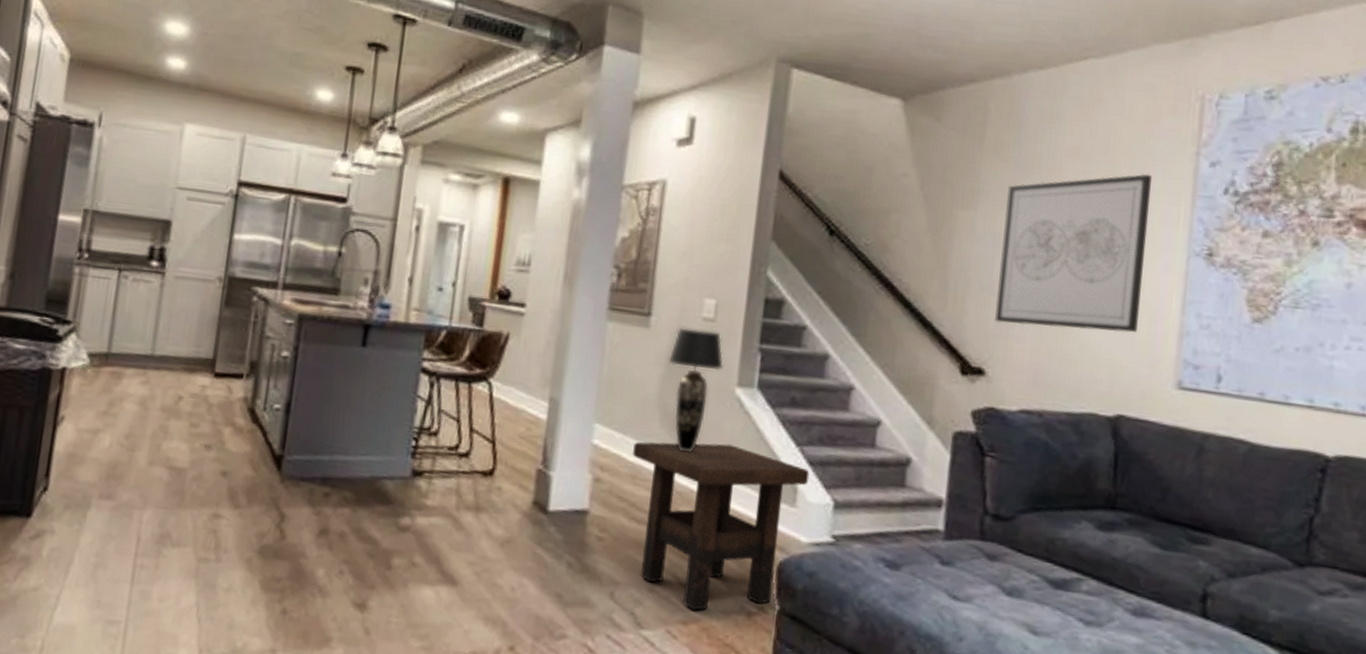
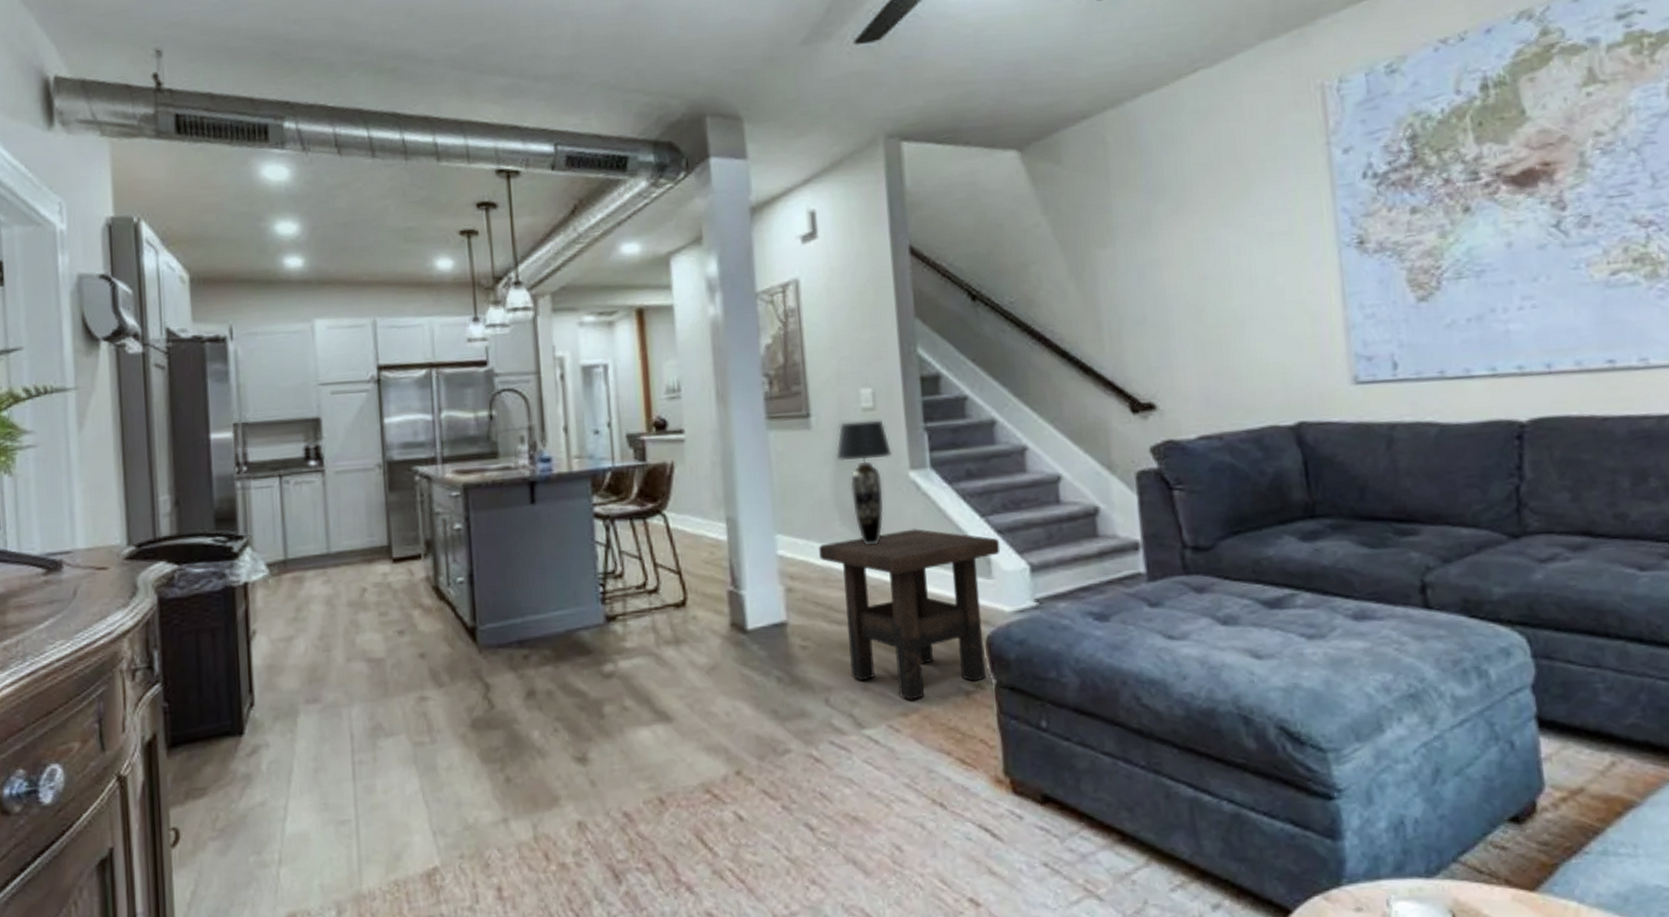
wall art: present [995,173,1152,333] -> none [1143,174,1302,354]

